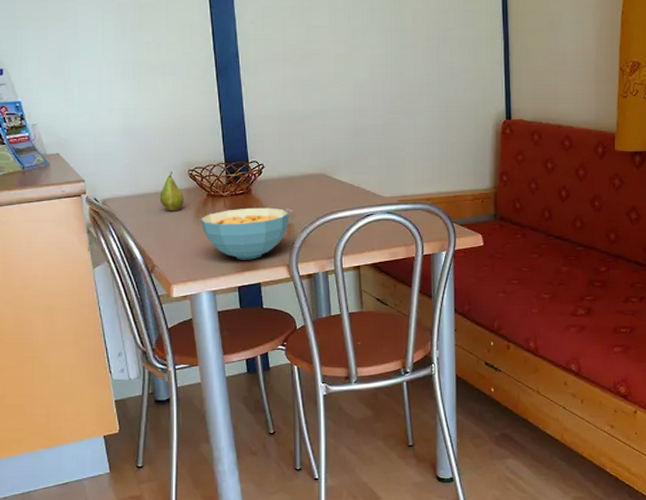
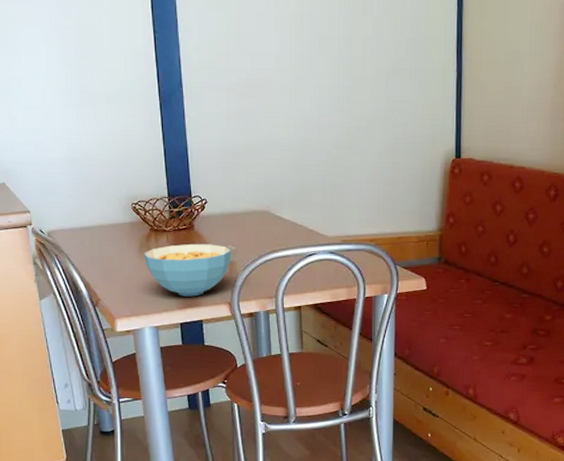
fruit: present [159,171,184,211] -> none [103,204,127,245]

